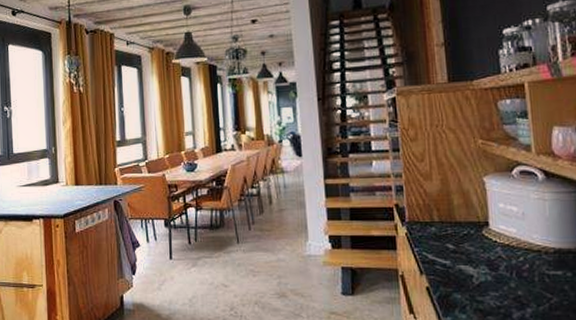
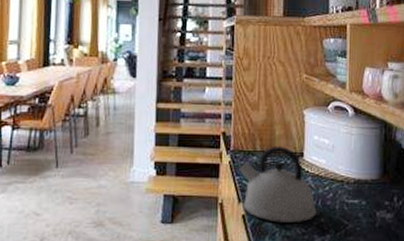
kettle: none [417,215,512,295] -> present [239,145,317,222]

